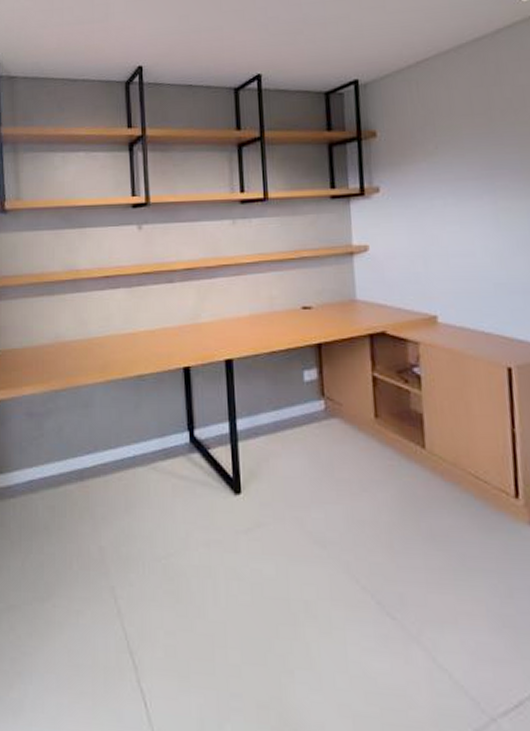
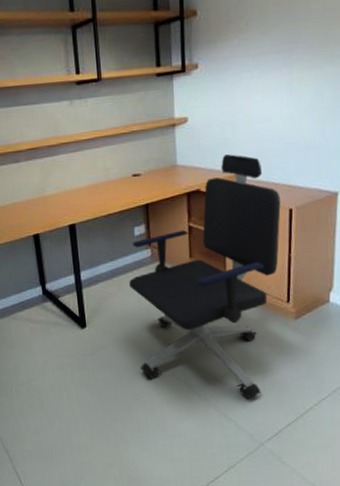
office chair: none [297,292,498,639] -> present [129,154,281,399]

